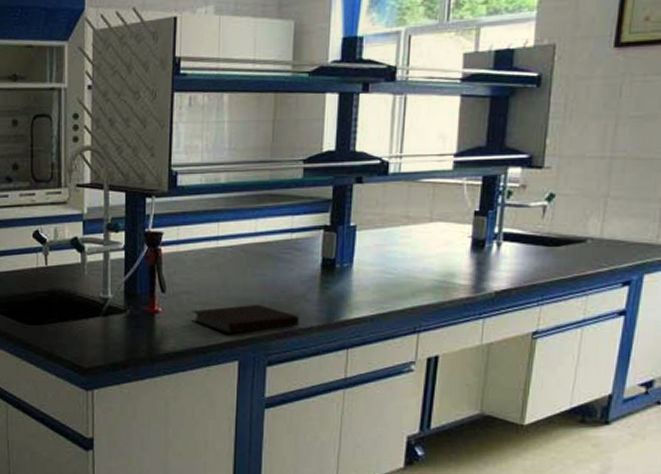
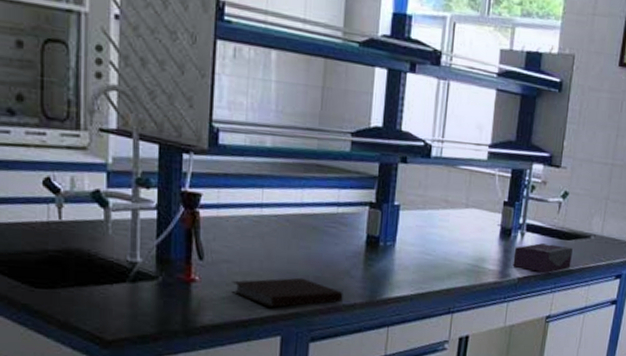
tissue box: none [488,253,563,285] -> present [513,243,573,274]

